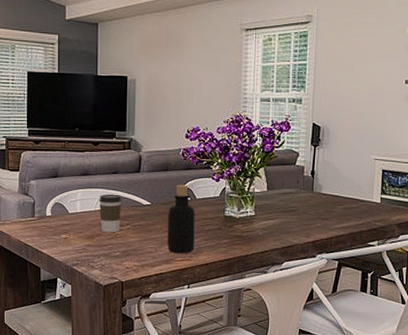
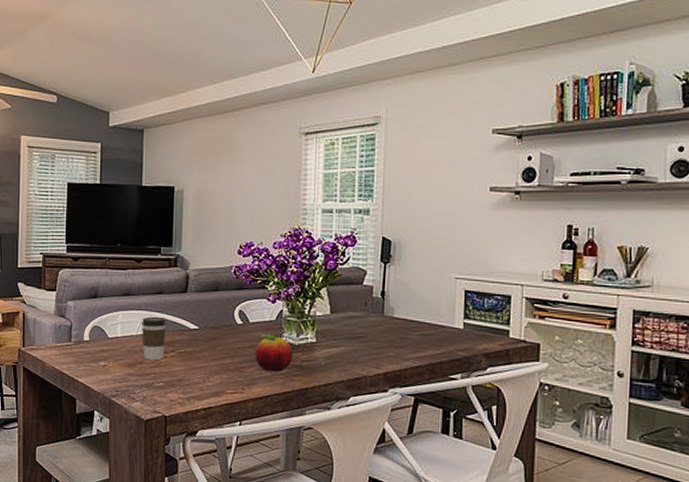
bottle: present [168,184,195,254] -> none [217,306,248,386]
fruit: none [202,208,235,242] -> present [256,333,293,372]

